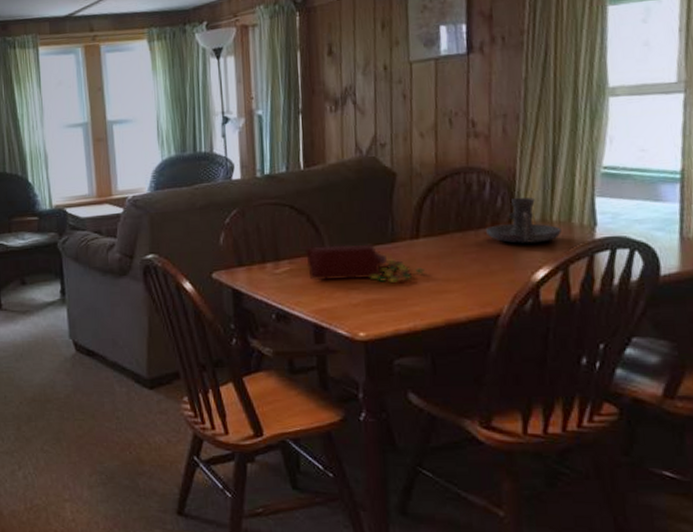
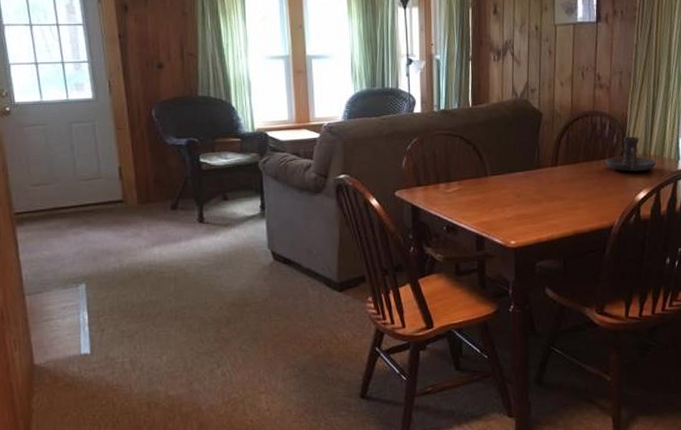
candy bag: present [305,245,424,283] -> none [471,170,560,201]

